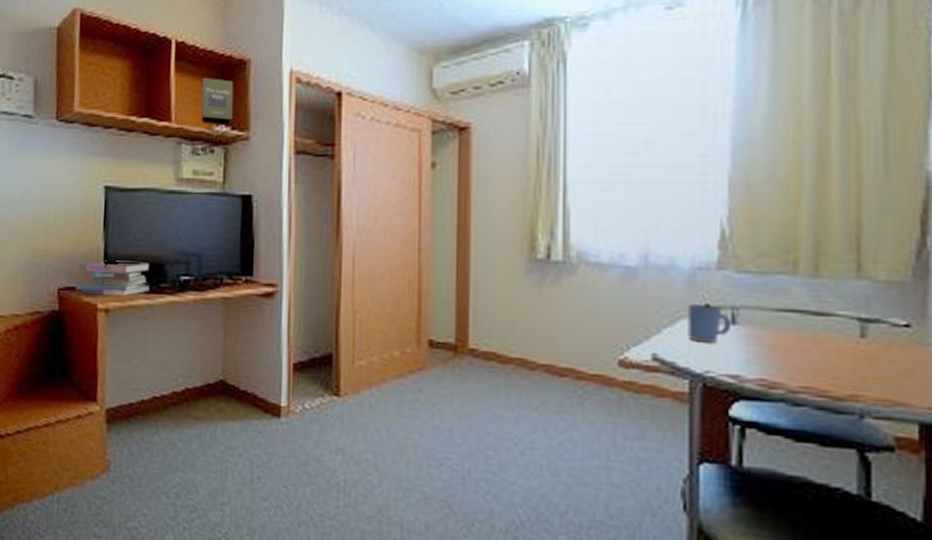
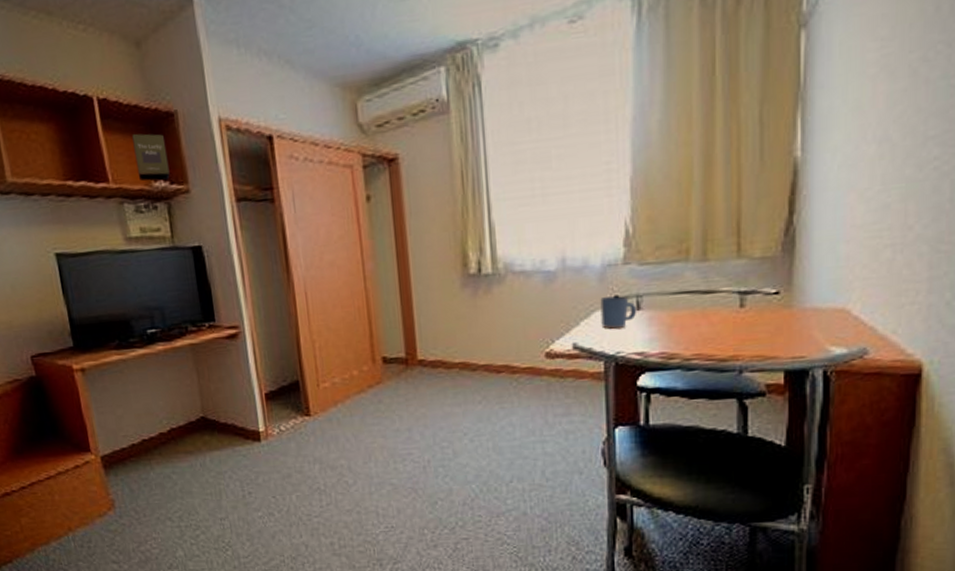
books: present [76,260,149,296] -> none [48,321,120,358]

